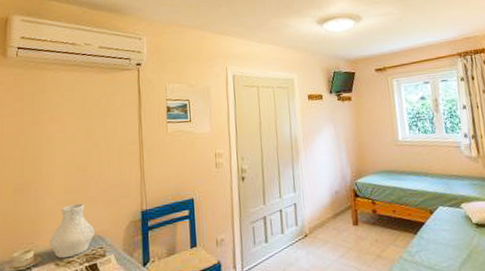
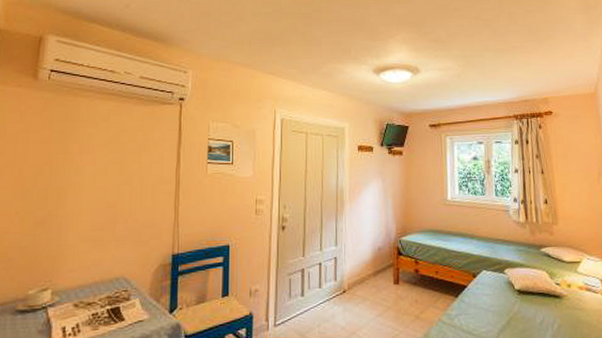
vase: present [49,203,95,259] -> none [69,242,121,300]

